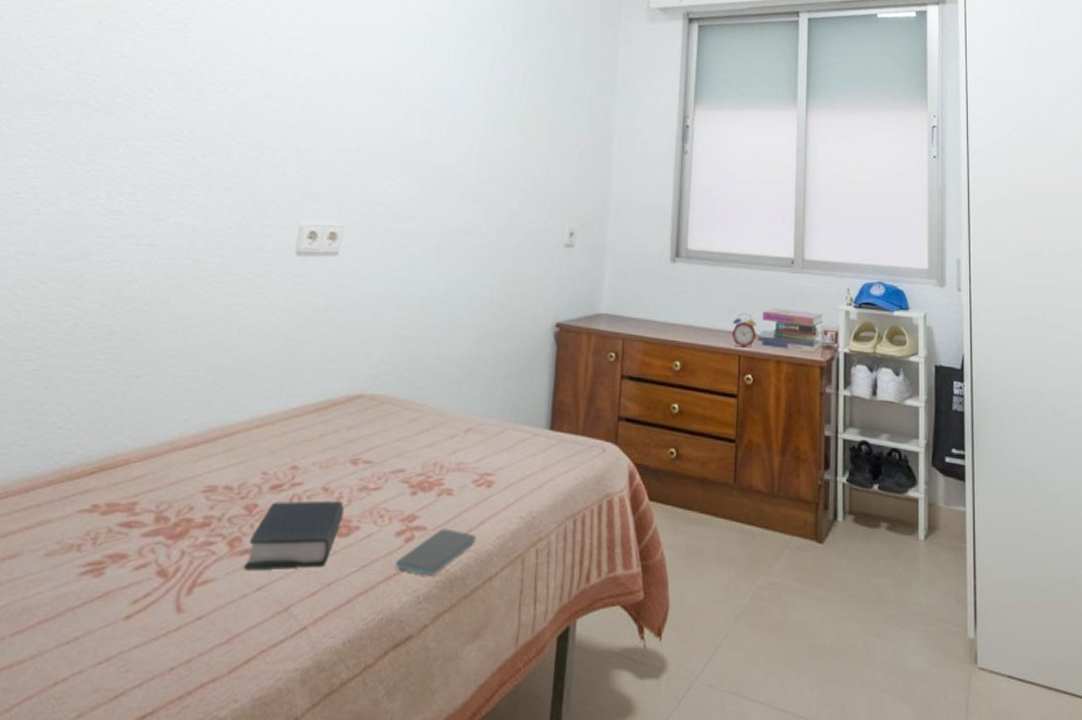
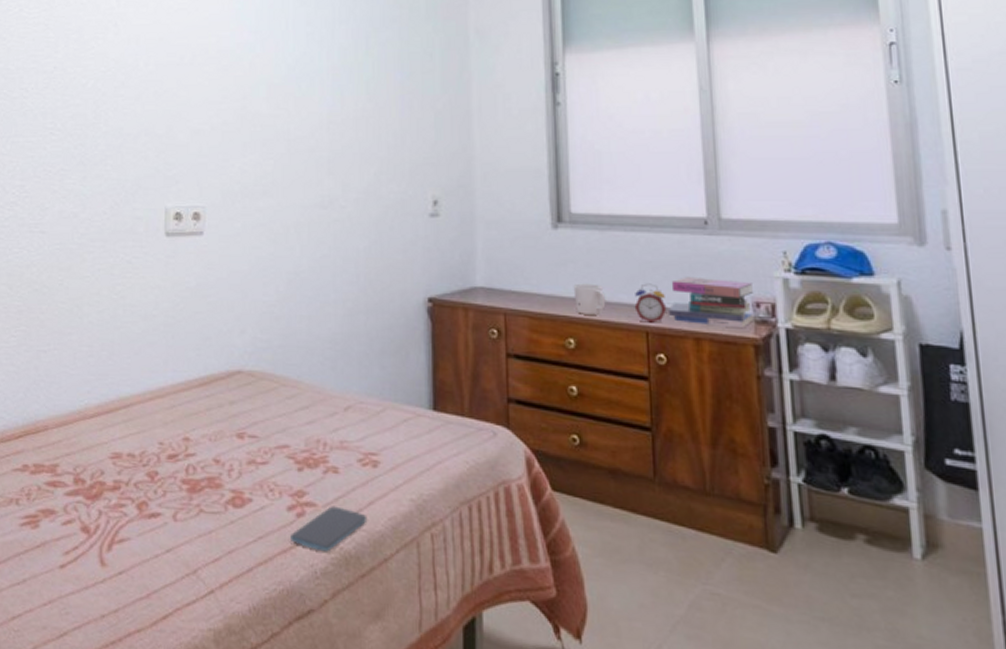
book: present [243,500,344,569] -> none [153,470,236,535]
mug: none [683,312,709,340] -> present [573,283,606,315]

